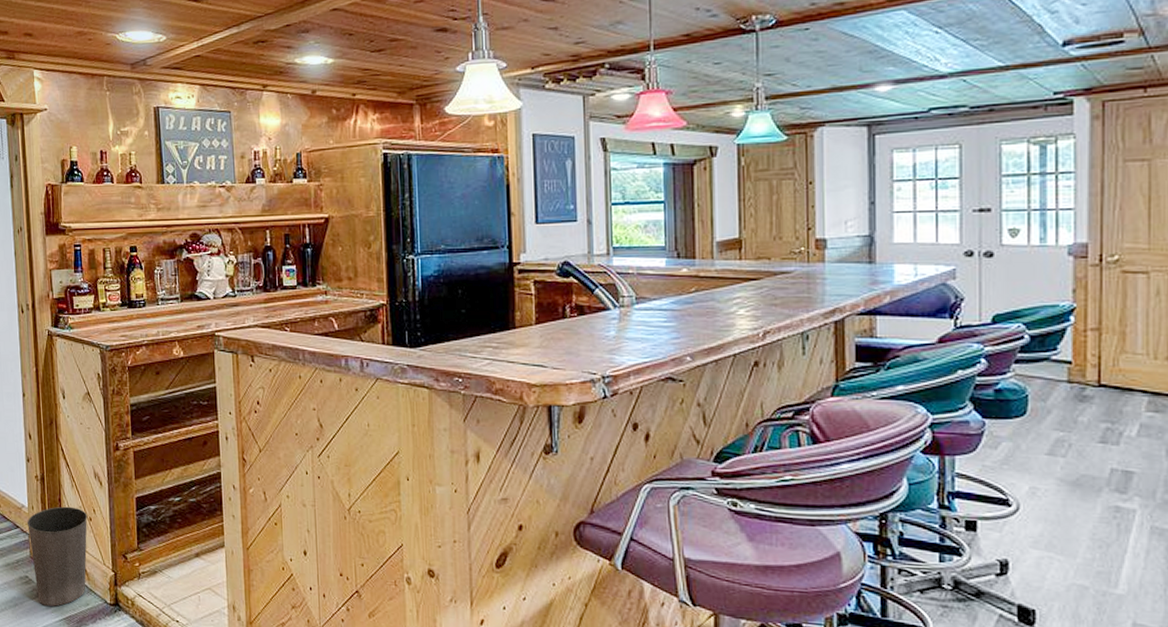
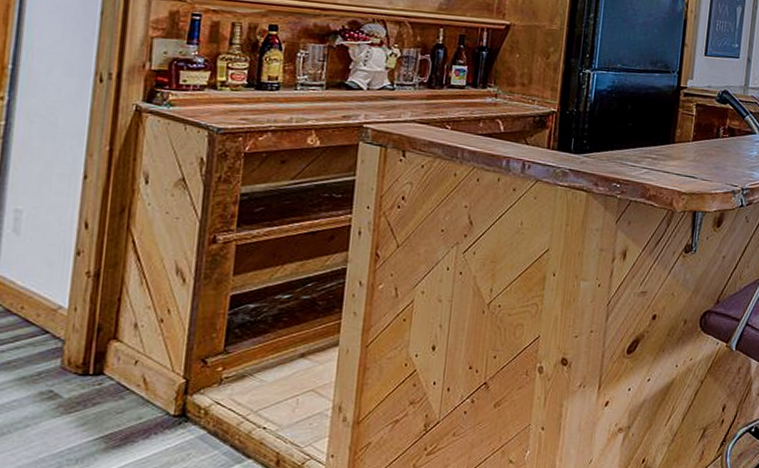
waste basket: present [26,506,88,607] -> none [62,306,159,424]

